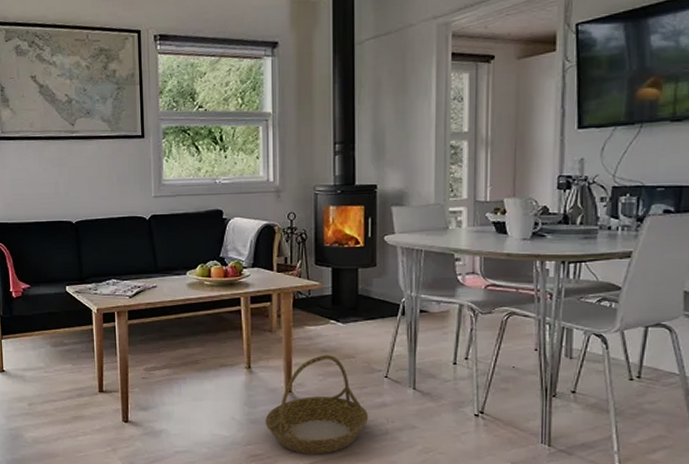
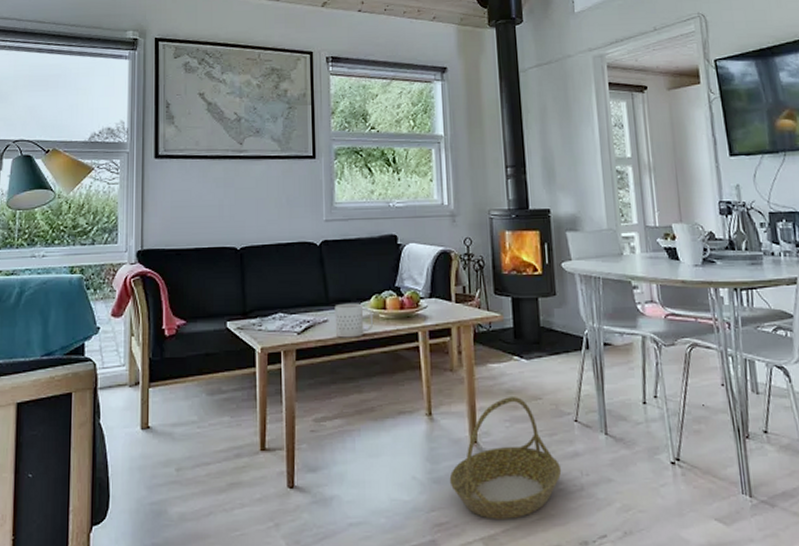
mug: none [163,271,199,302] -> present [334,303,374,338]

